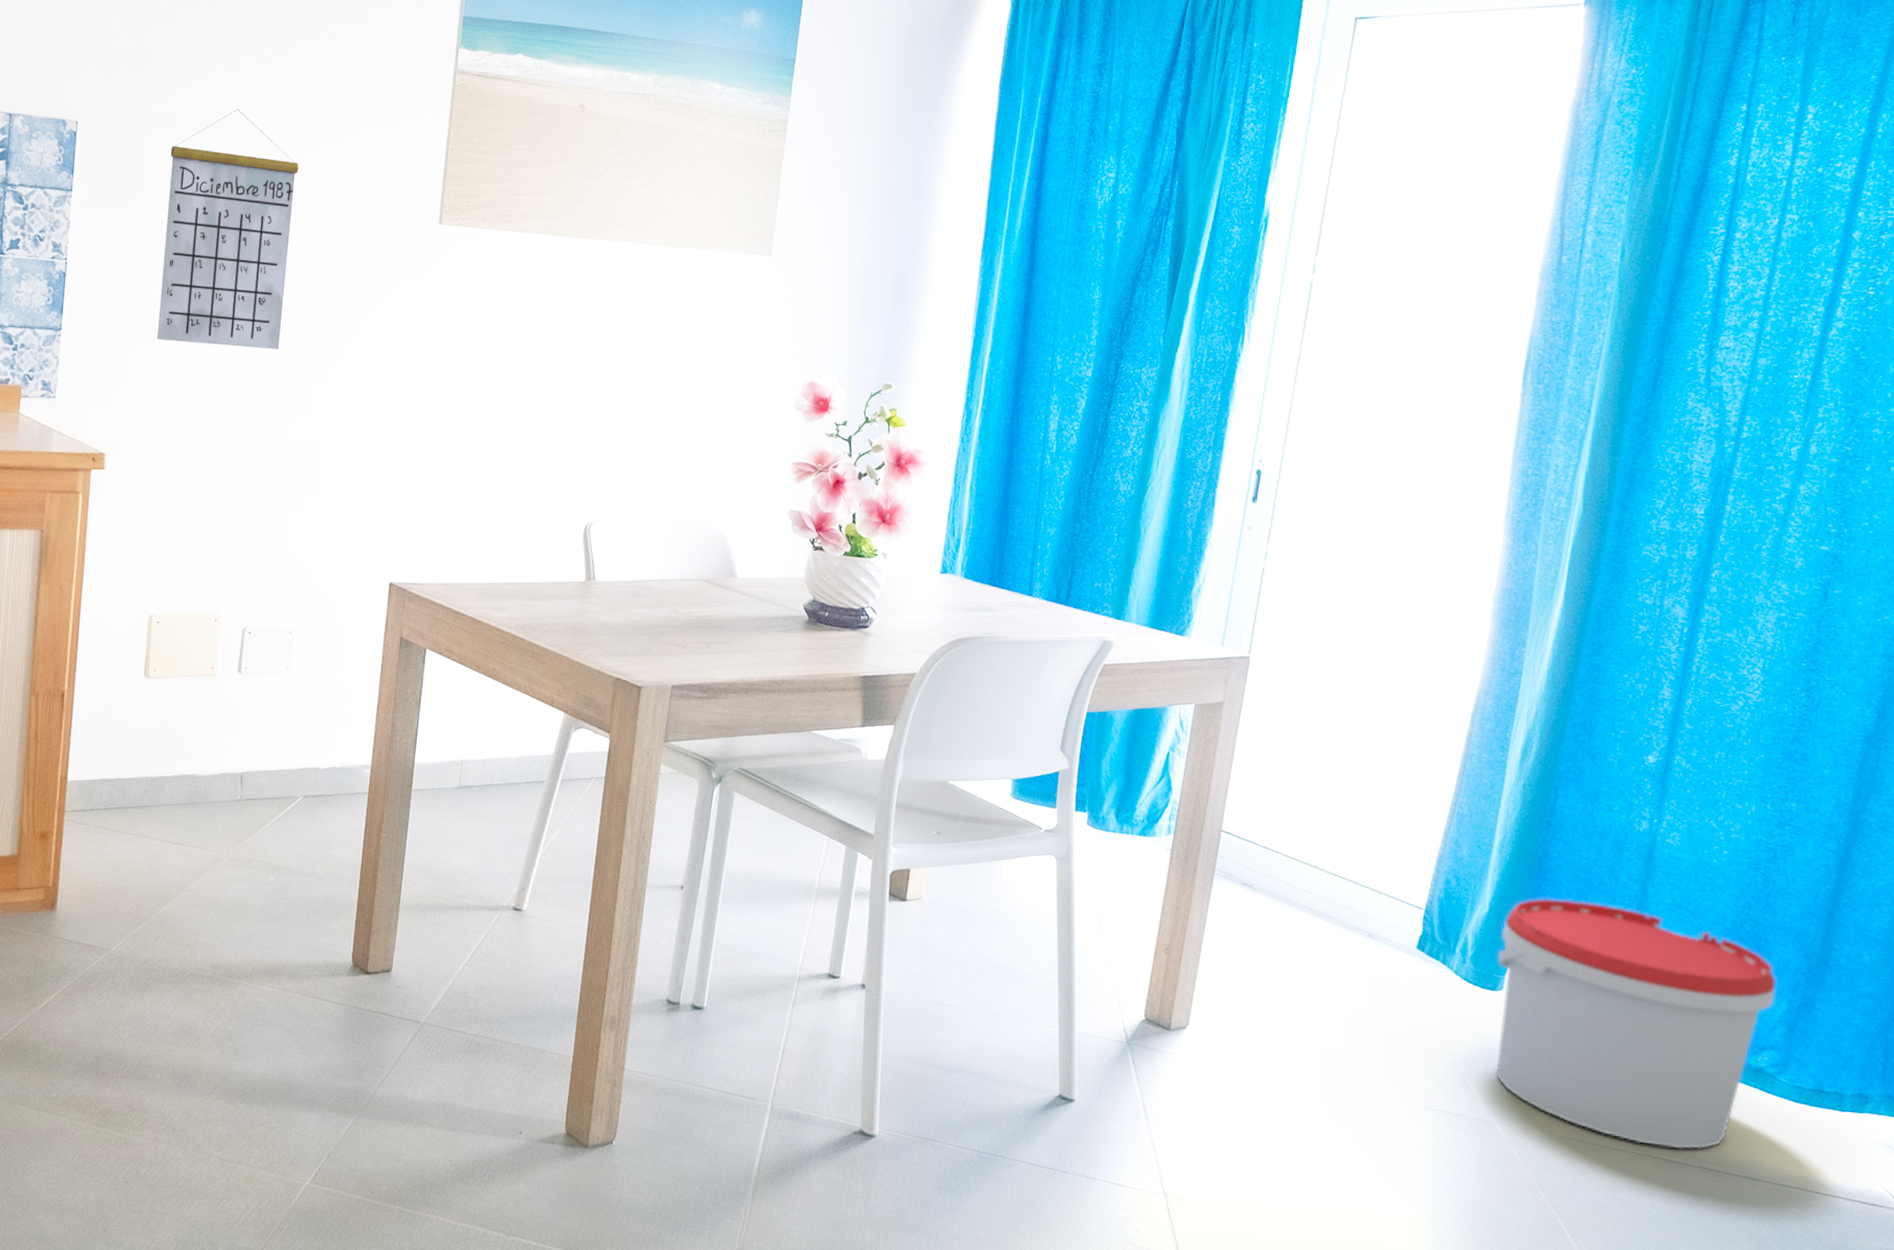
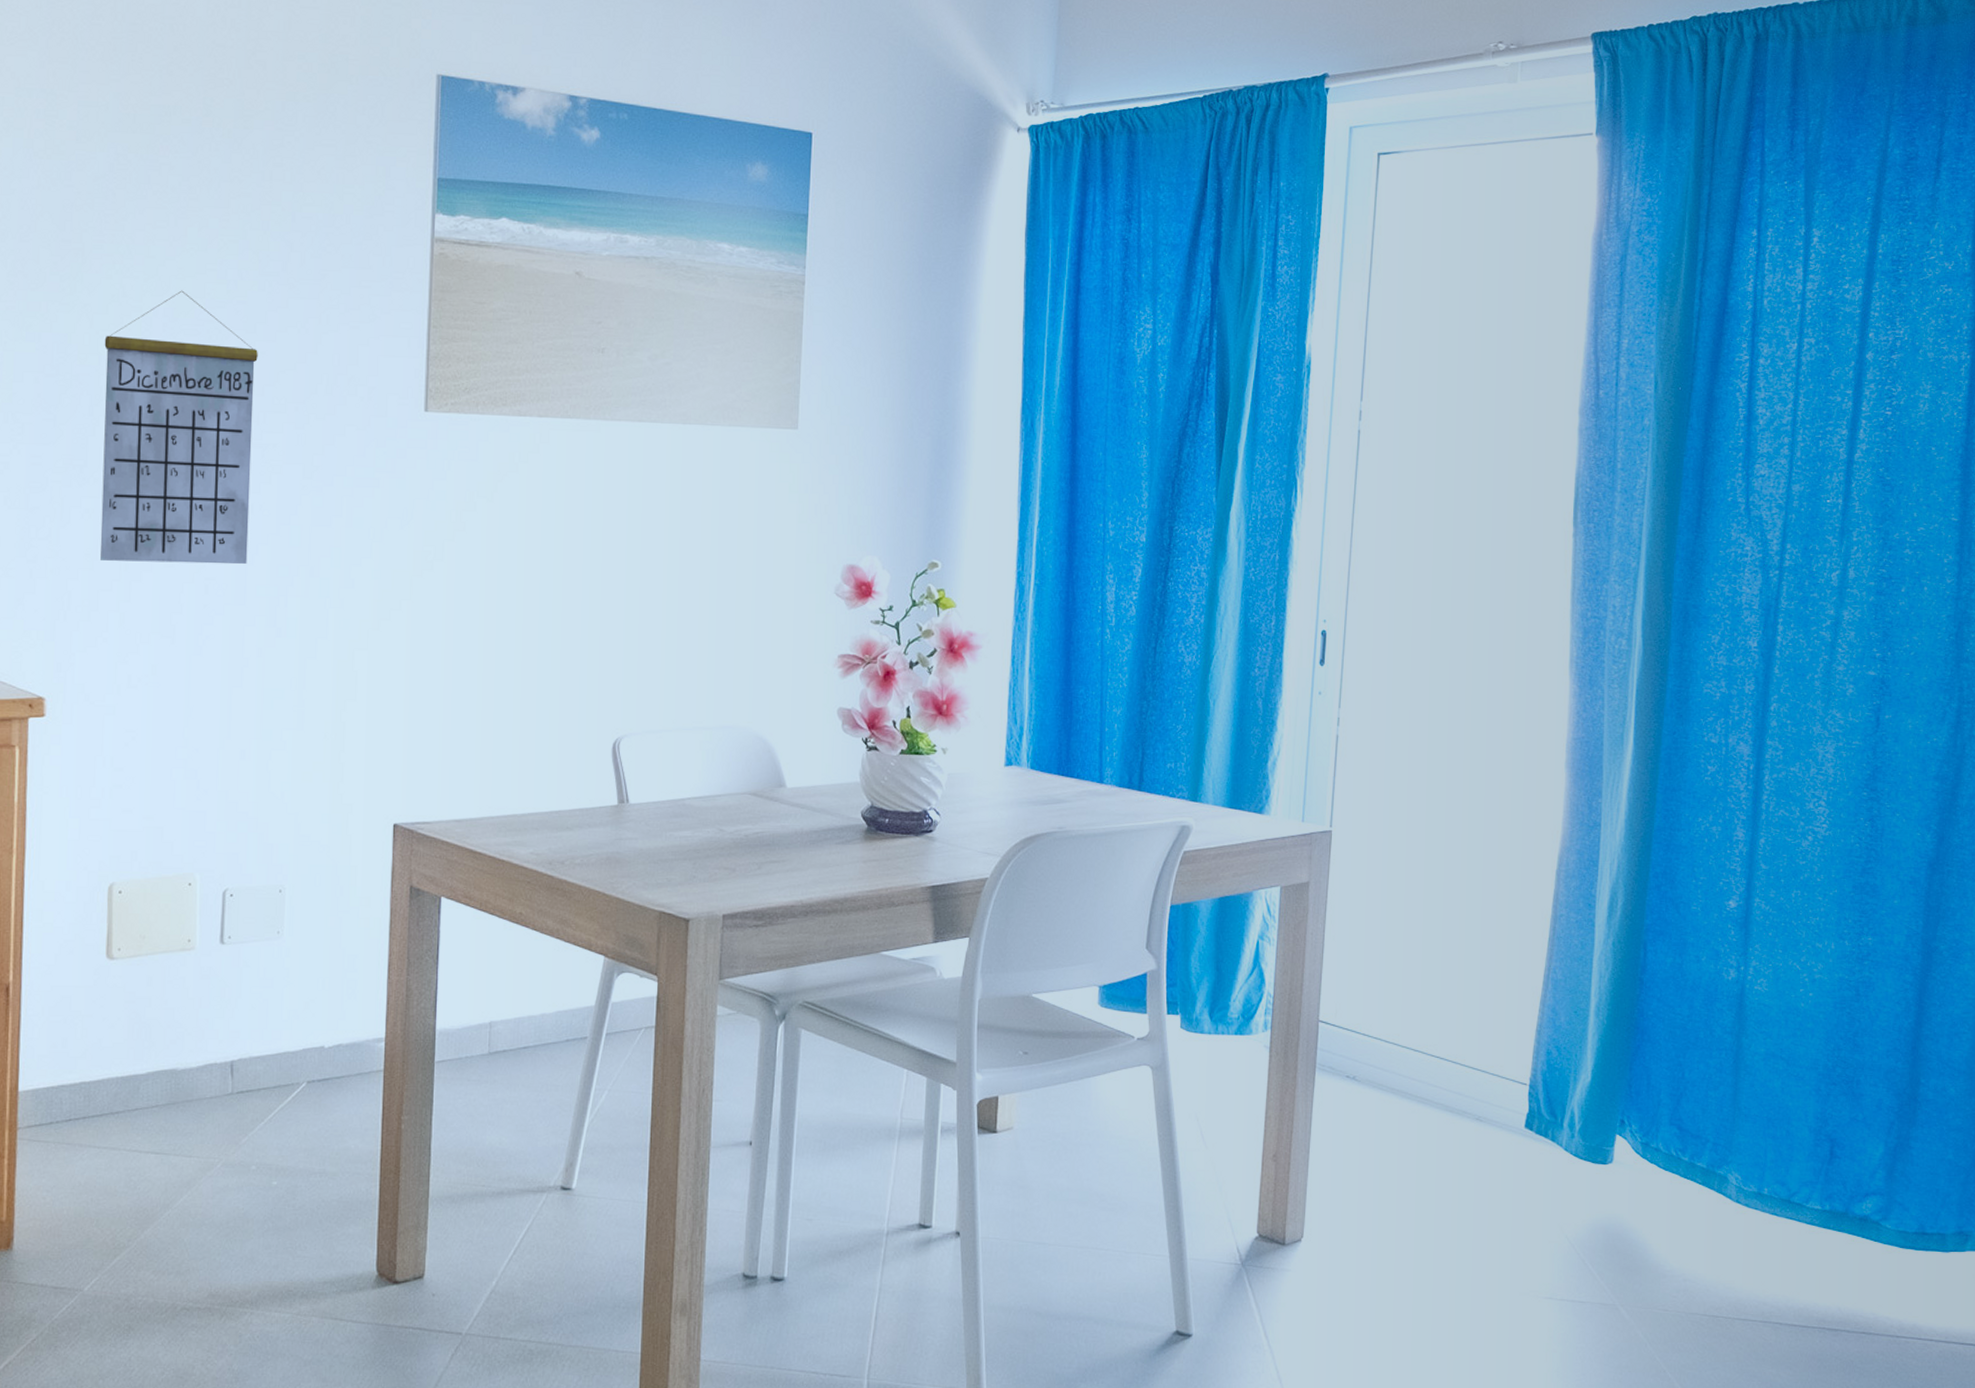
bucket: present [1496,898,1777,1150] -> none [1604,1059,1872,1312]

